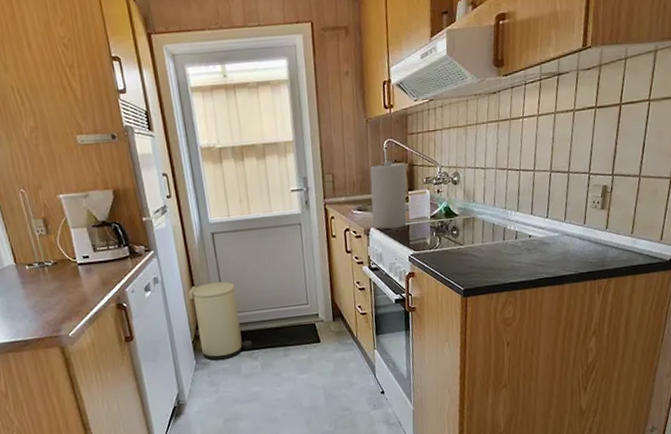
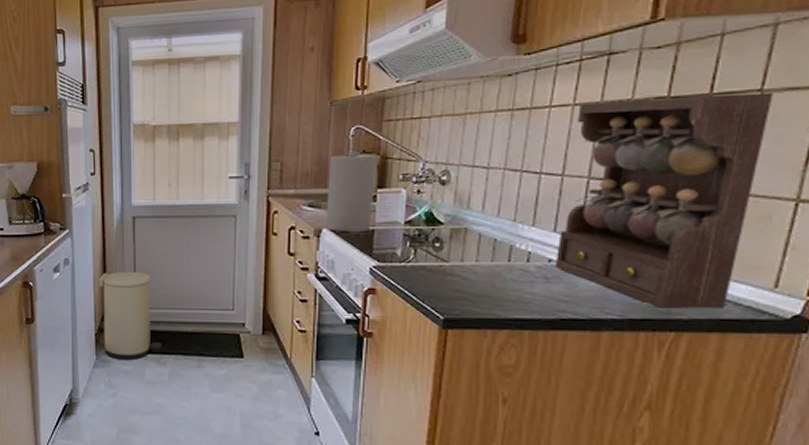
spice rack: none [533,101,656,263] -> present [554,92,773,309]

